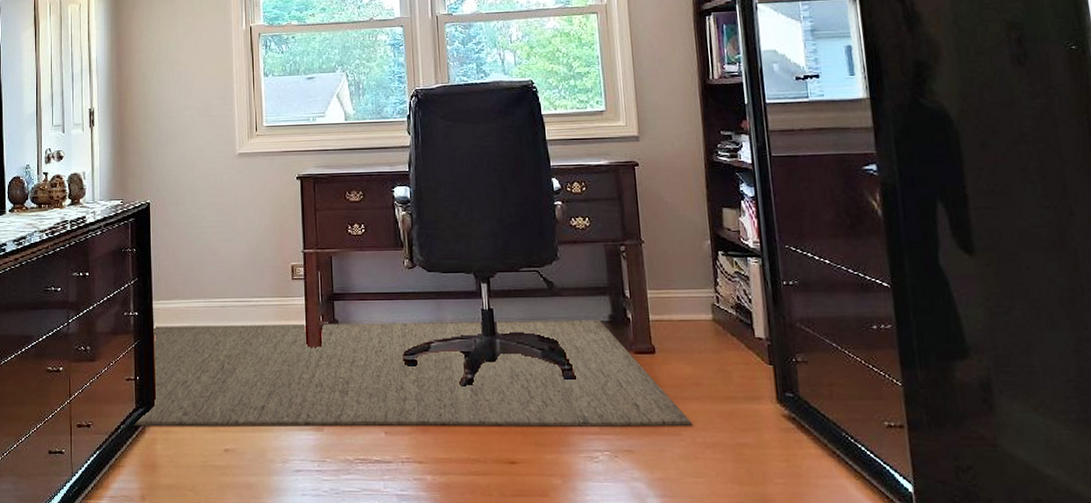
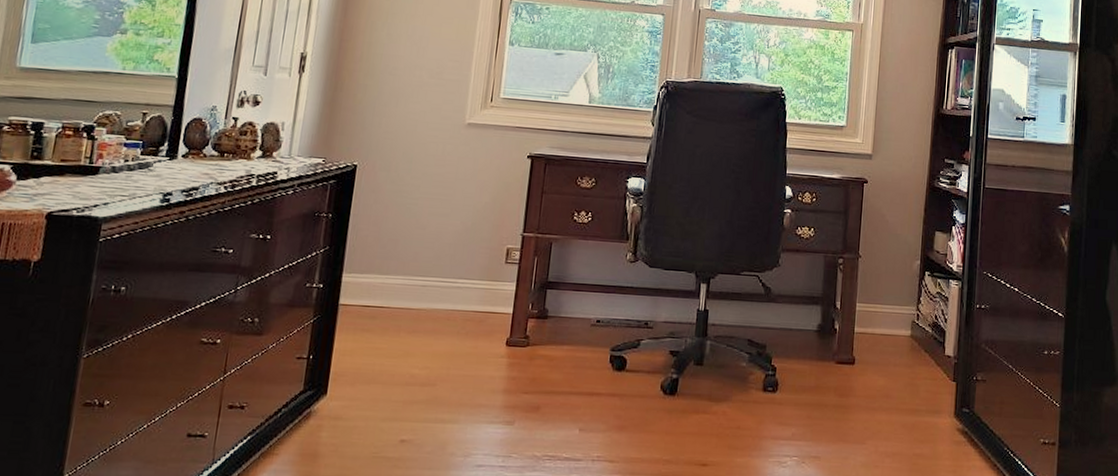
rug: present [134,319,693,427] -> none [298,301,878,435]

